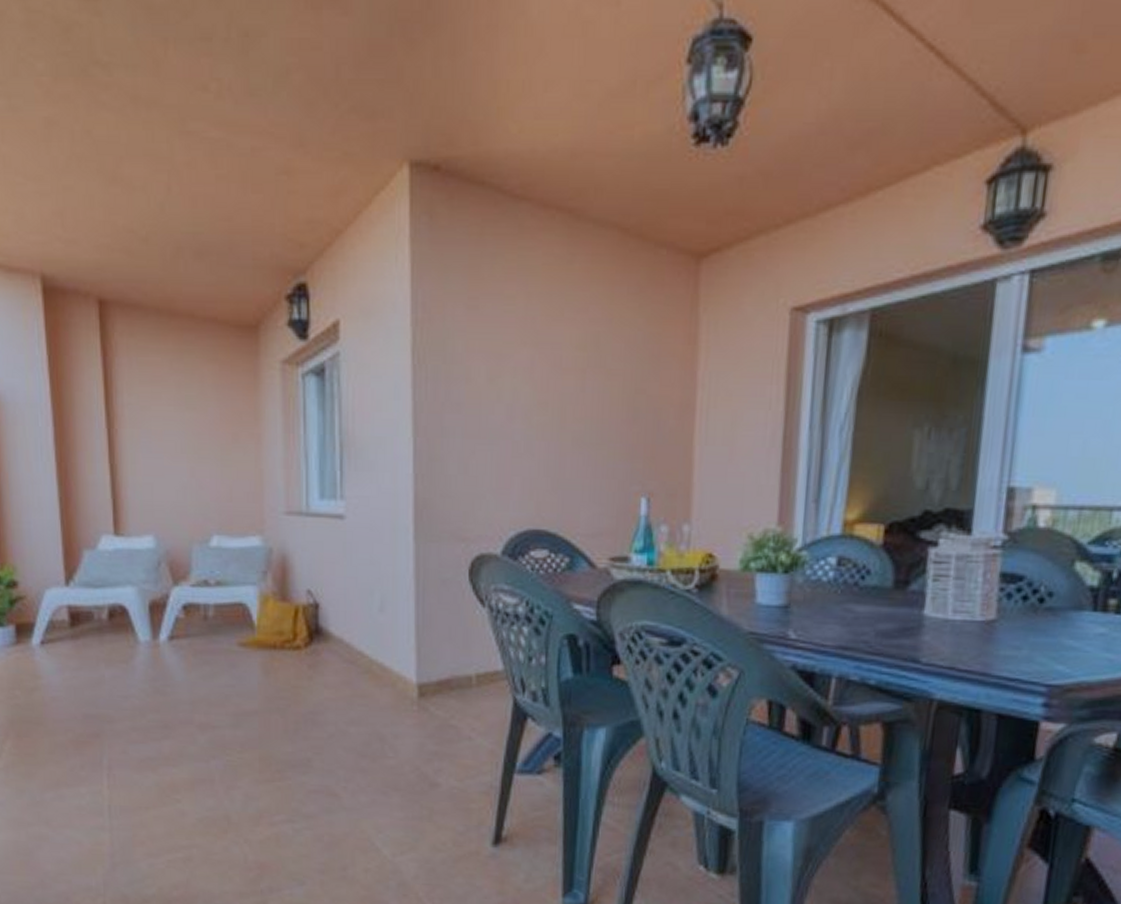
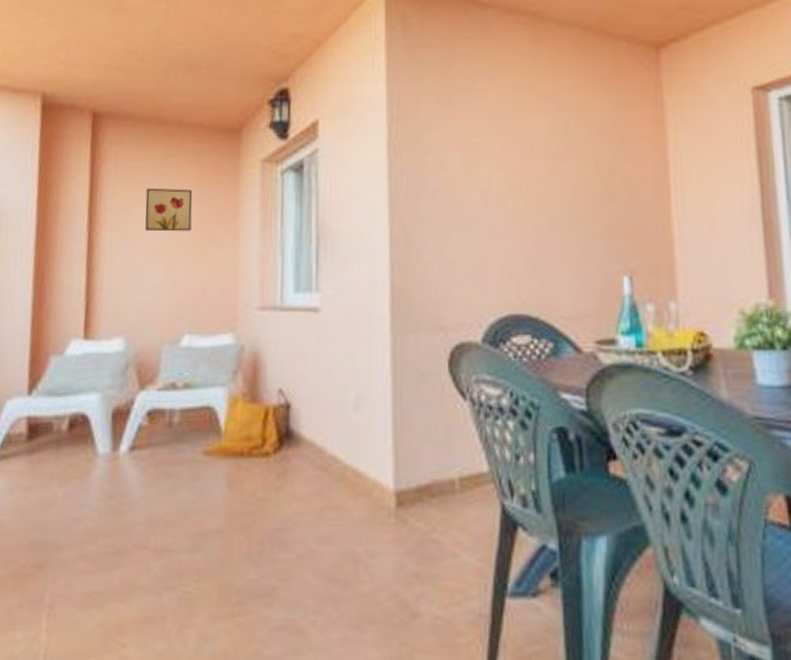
wall art: none [163,385,213,433] -> present [145,188,193,232]

